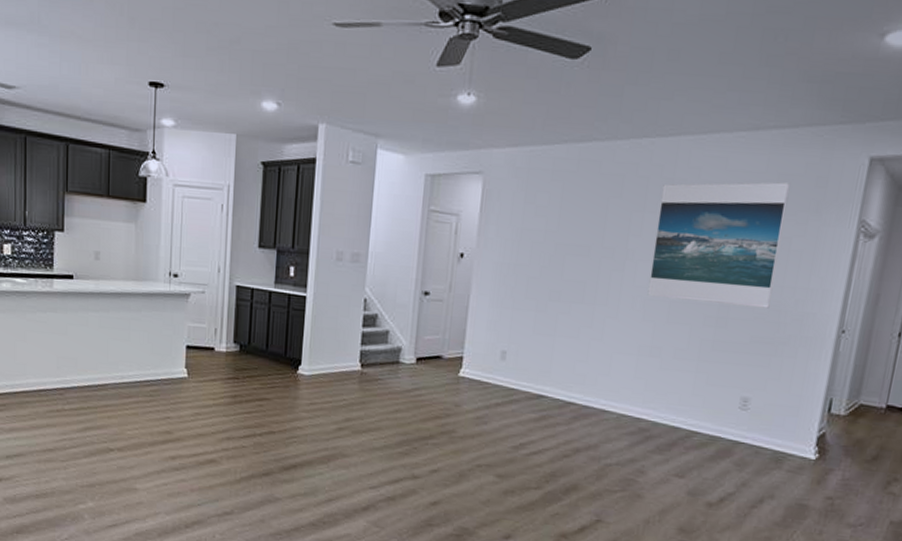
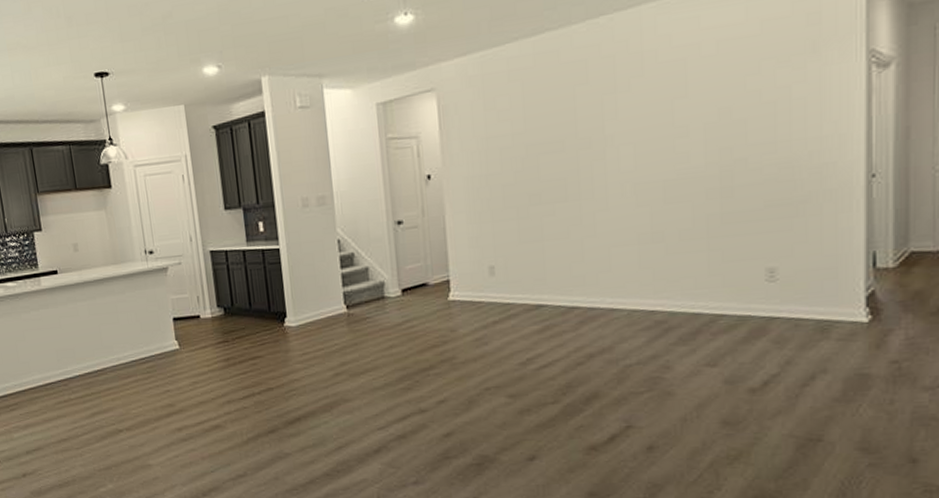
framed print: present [647,182,791,309] -> none [631,28,780,181]

